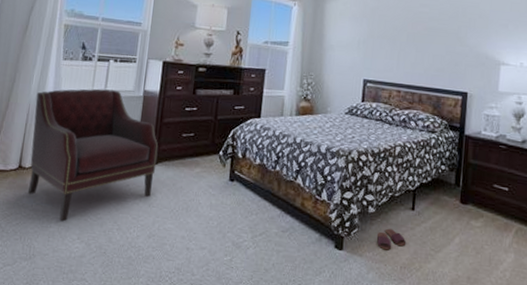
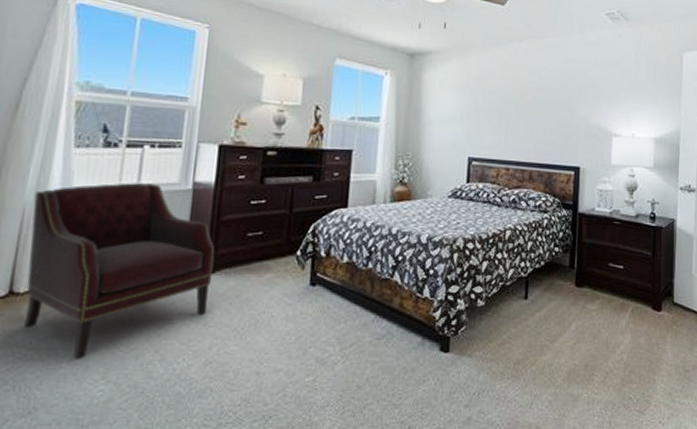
slippers: present [377,228,406,251] -> none [488,322,519,347]

